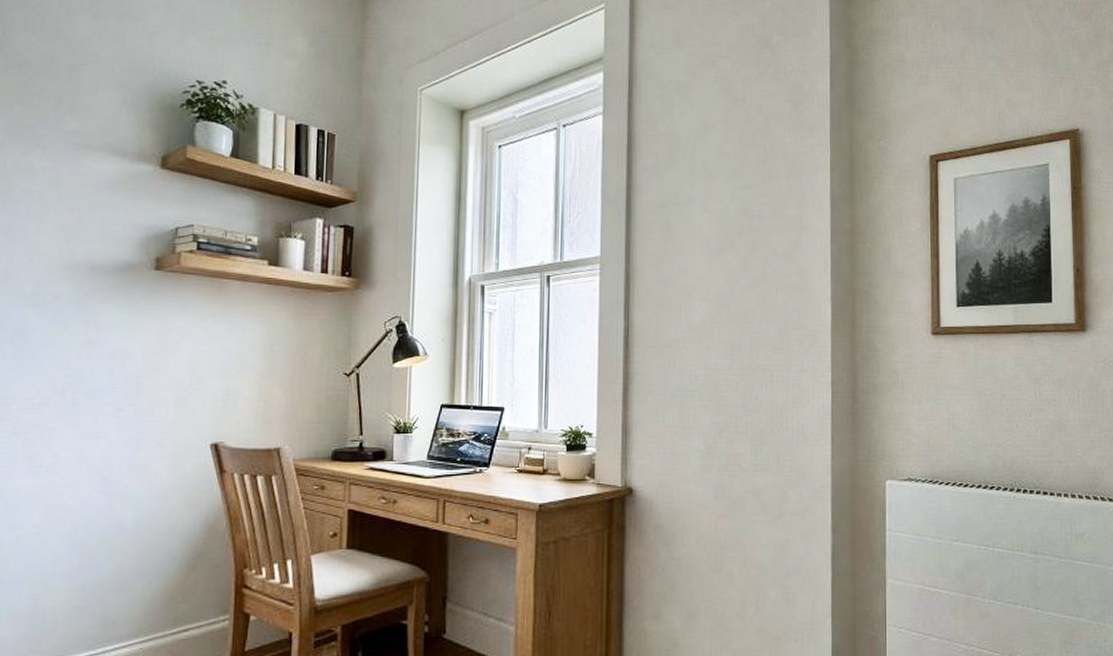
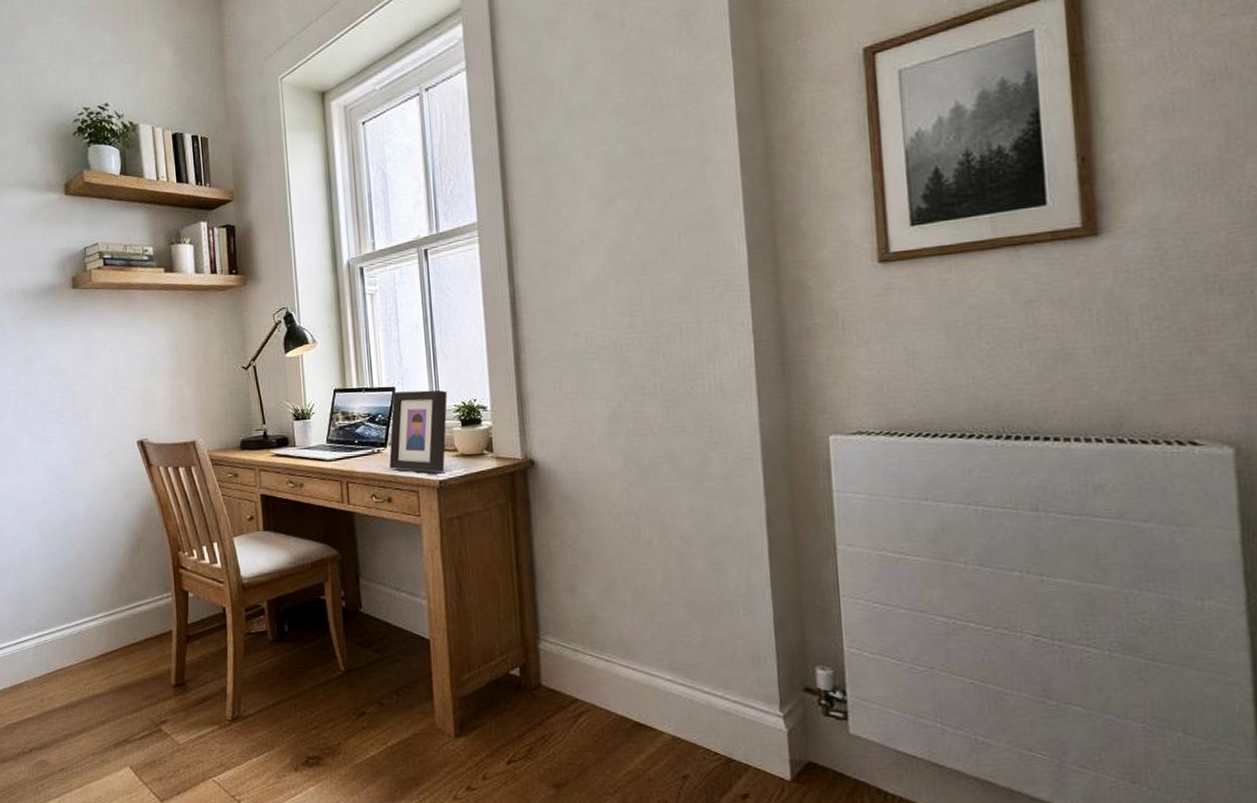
picture frame: none [489,411,556,496] -> present [389,389,448,473]

